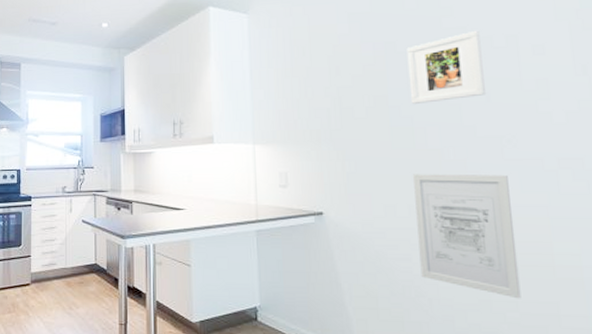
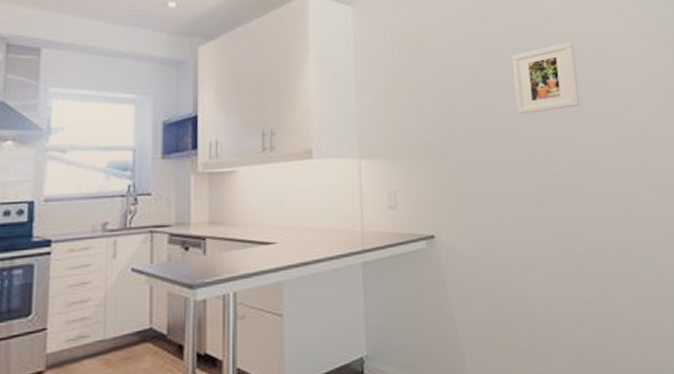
wall art: present [413,174,521,299] -> none [521,185,615,311]

